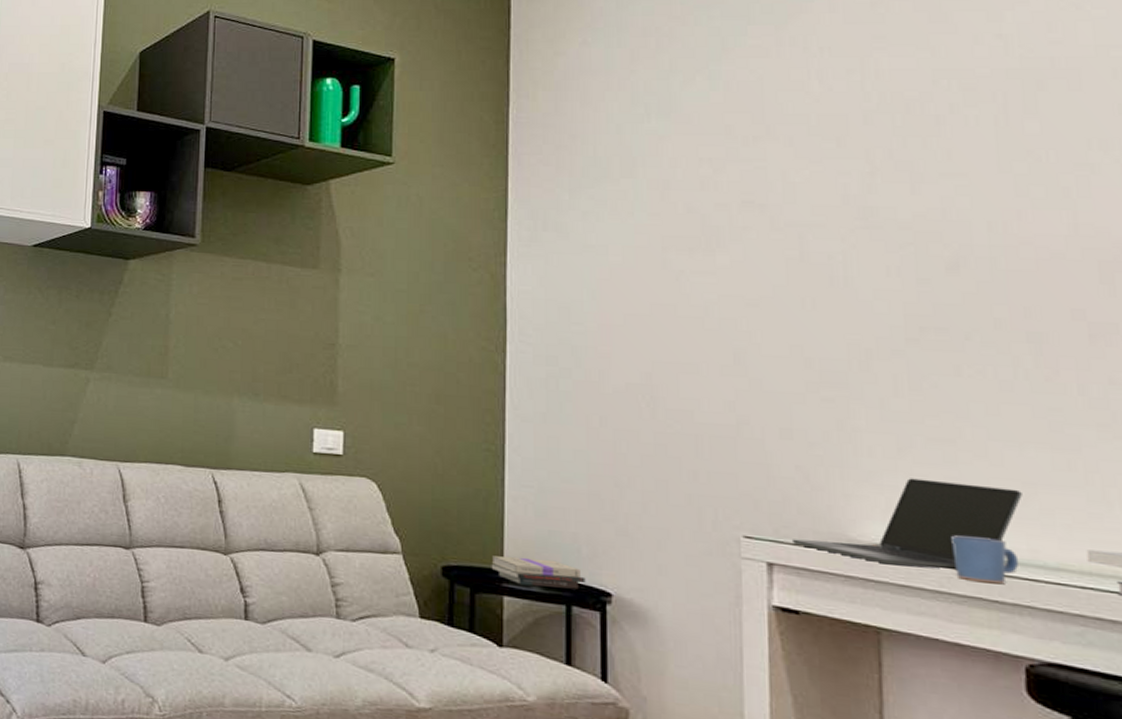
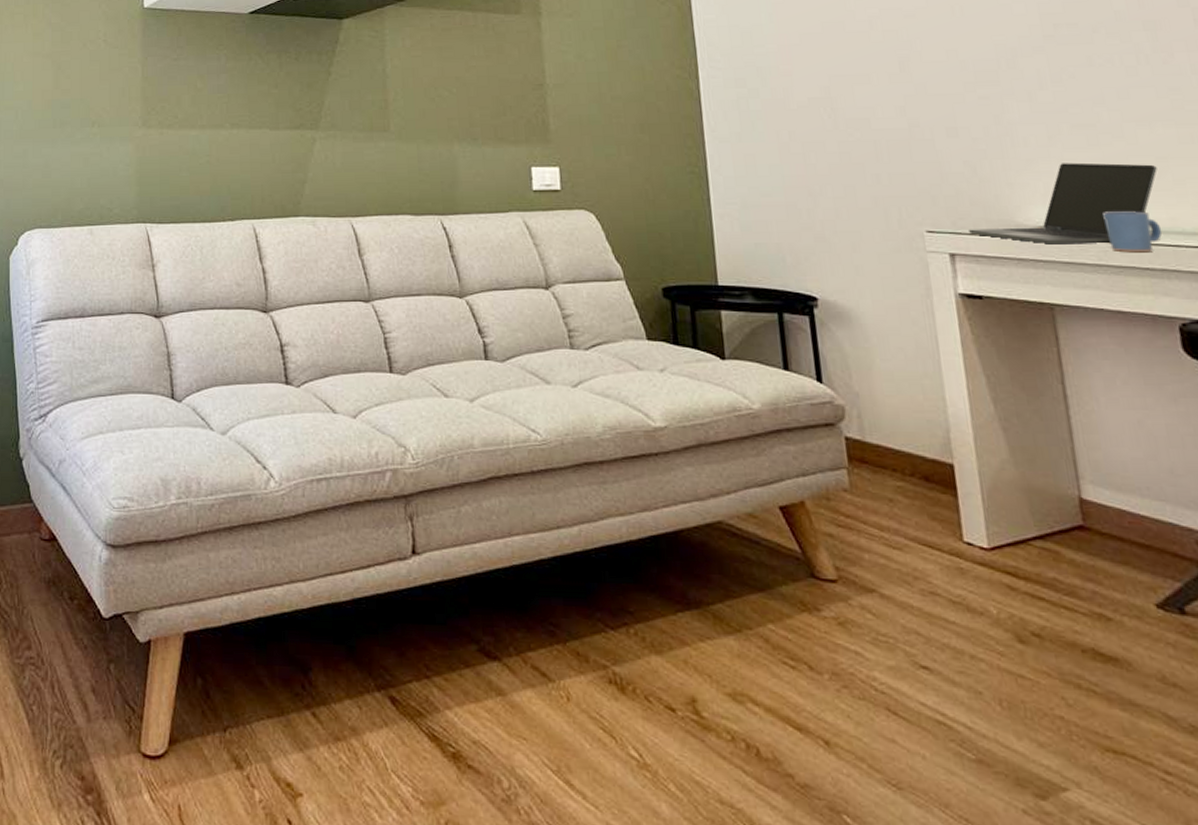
books: present [491,556,586,589] -> none [706,271,793,298]

